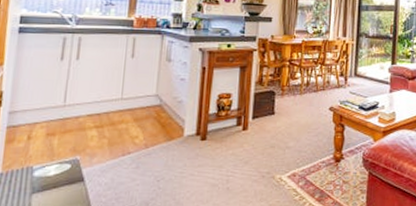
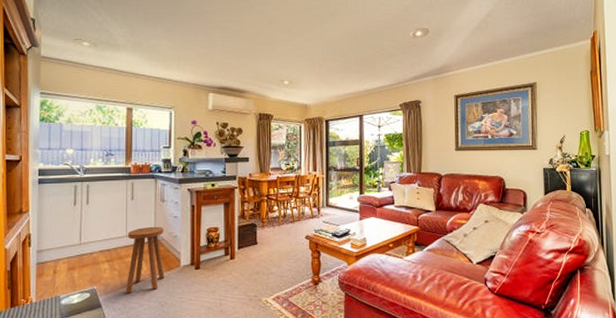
stool: none [115,89,167,166] -> present [125,226,165,294]

